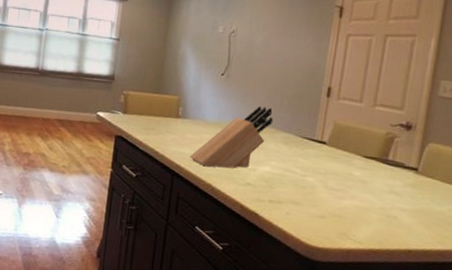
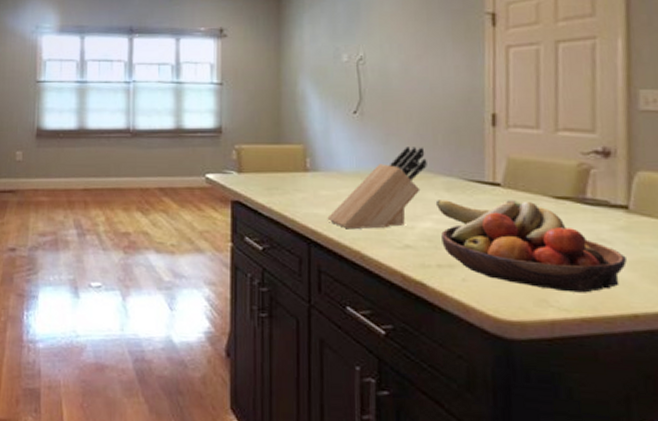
fruit bowl: none [274,150,410,231] -> present [435,200,627,293]

